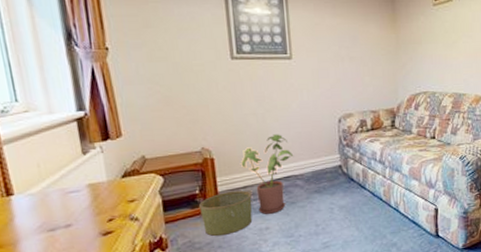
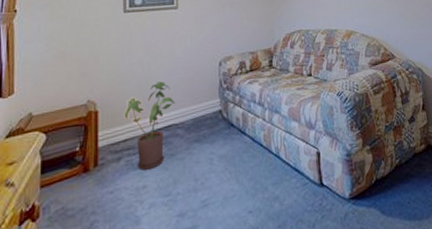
basket: present [198,190,253,236] -> none [76,144,131,200]

